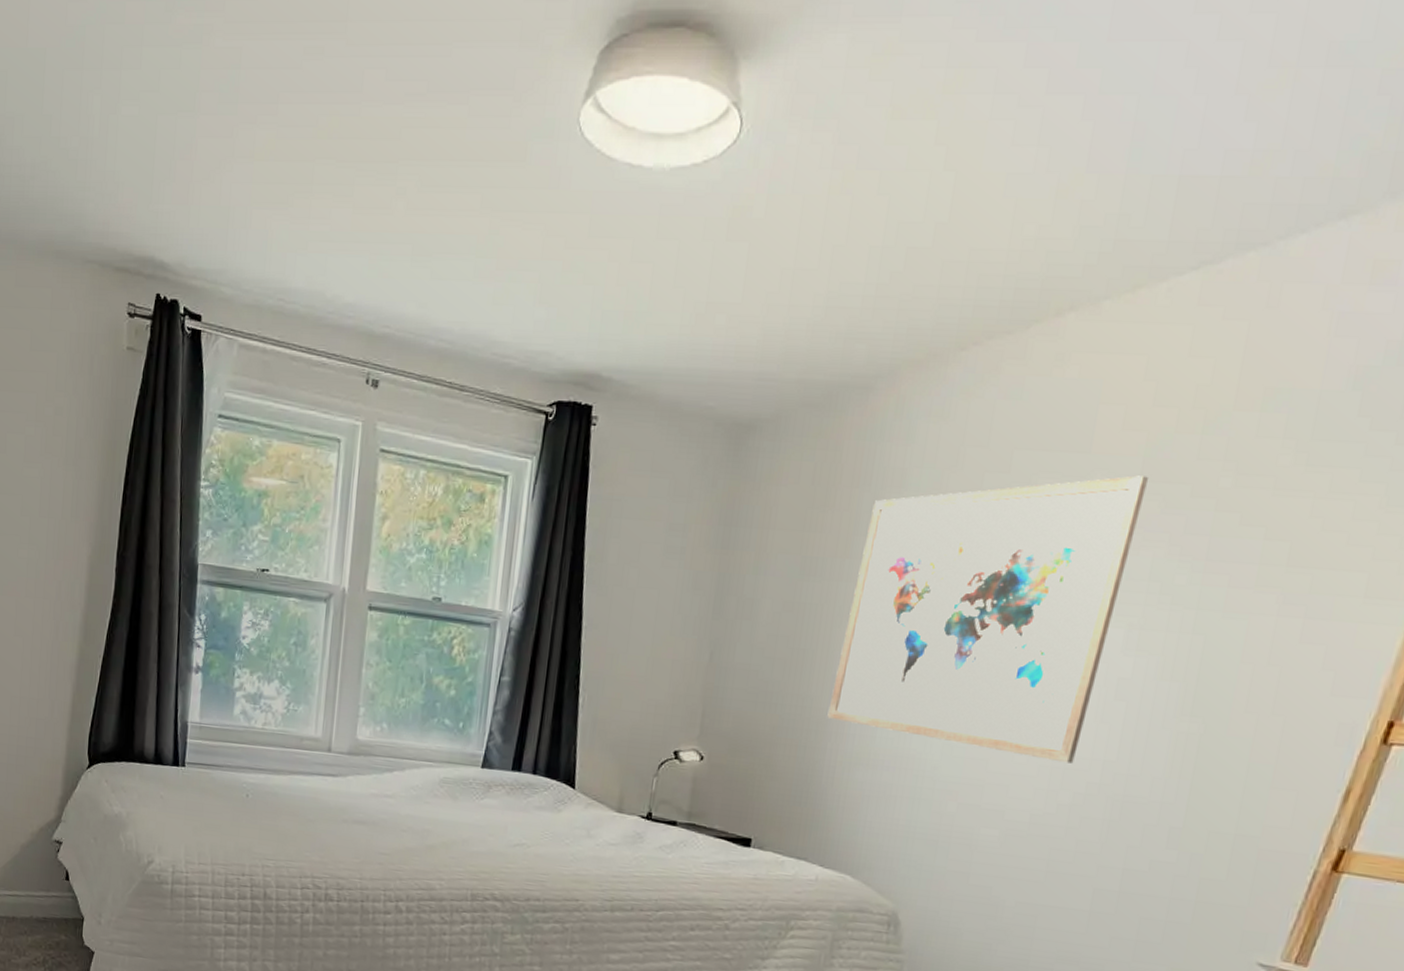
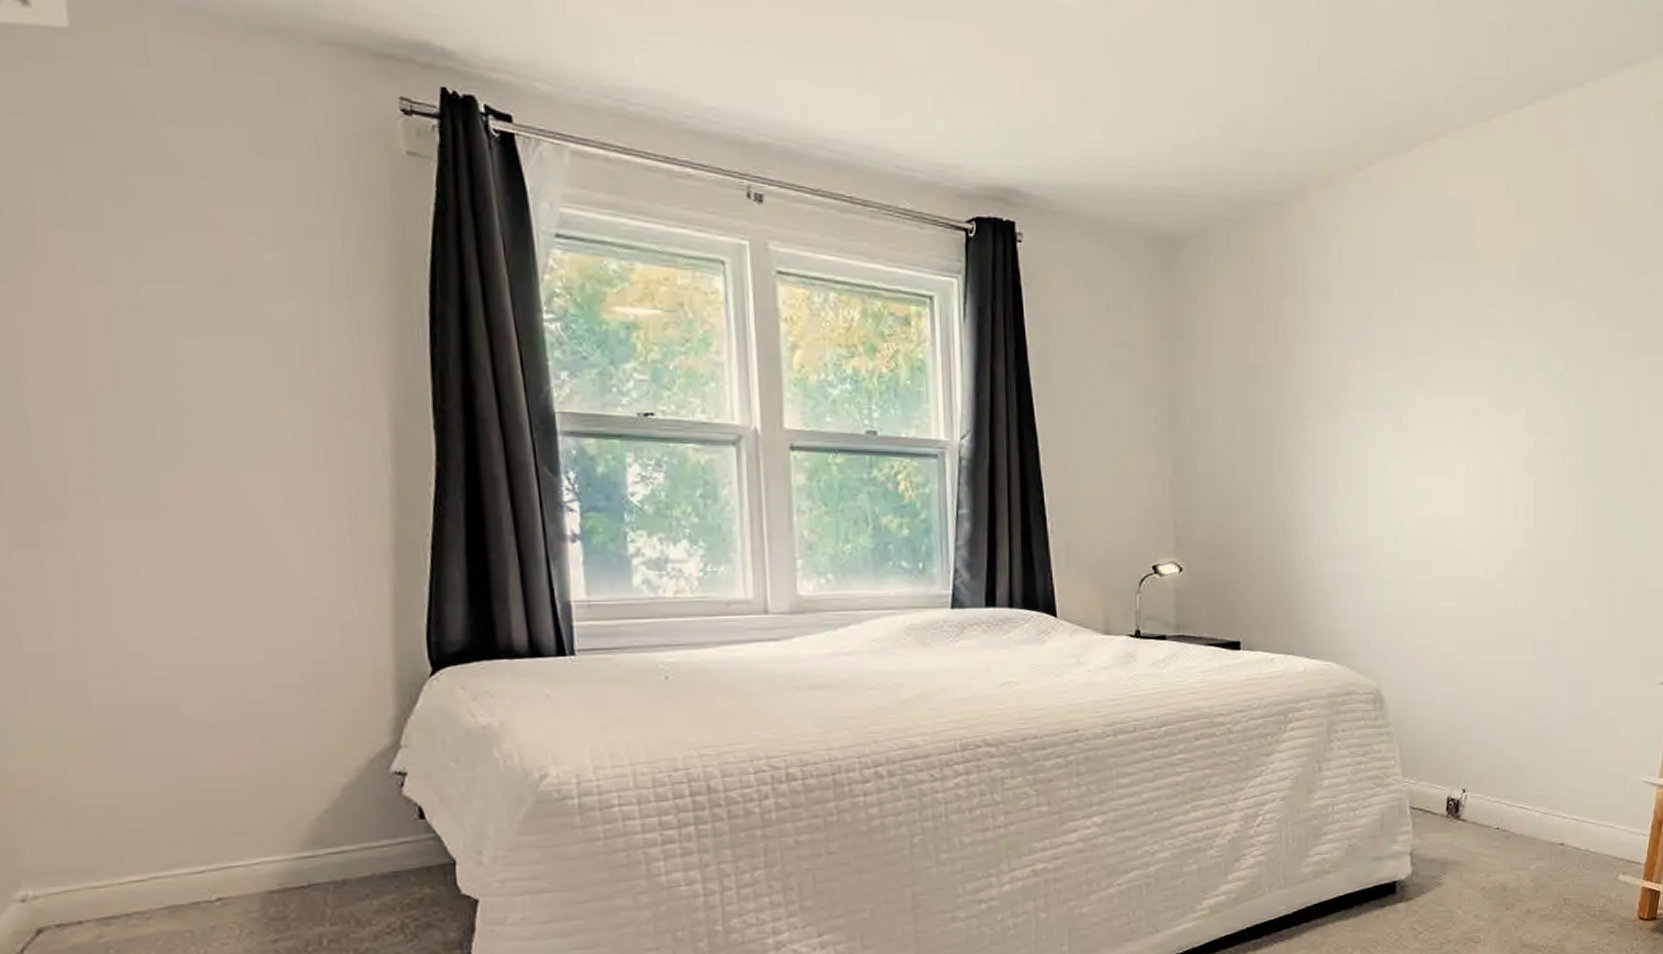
wall art: present [827,475,1150,764] -> none [1292,280,1524,535]

